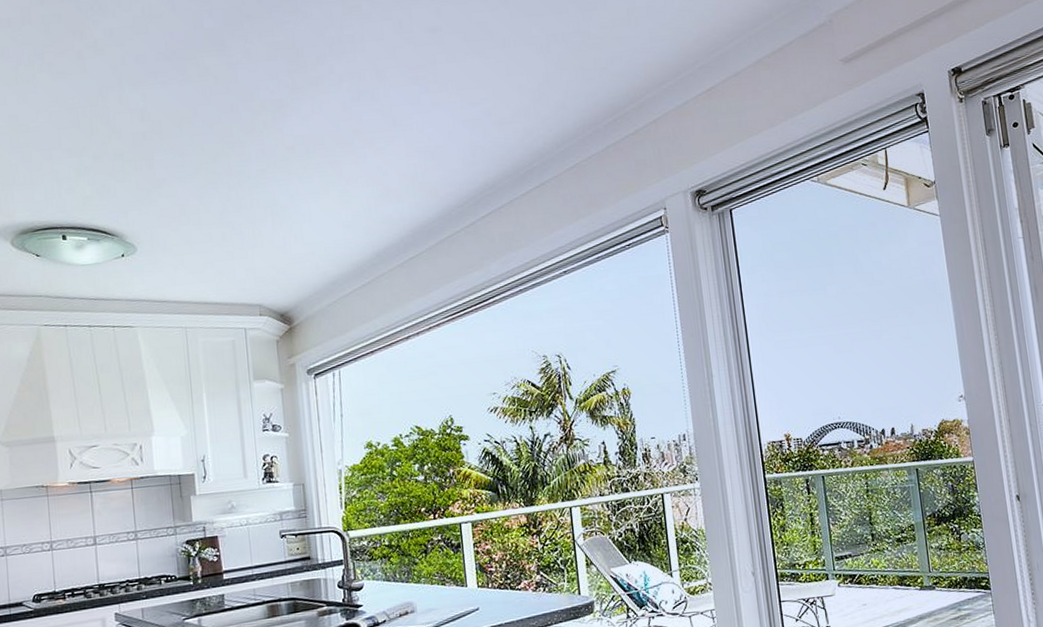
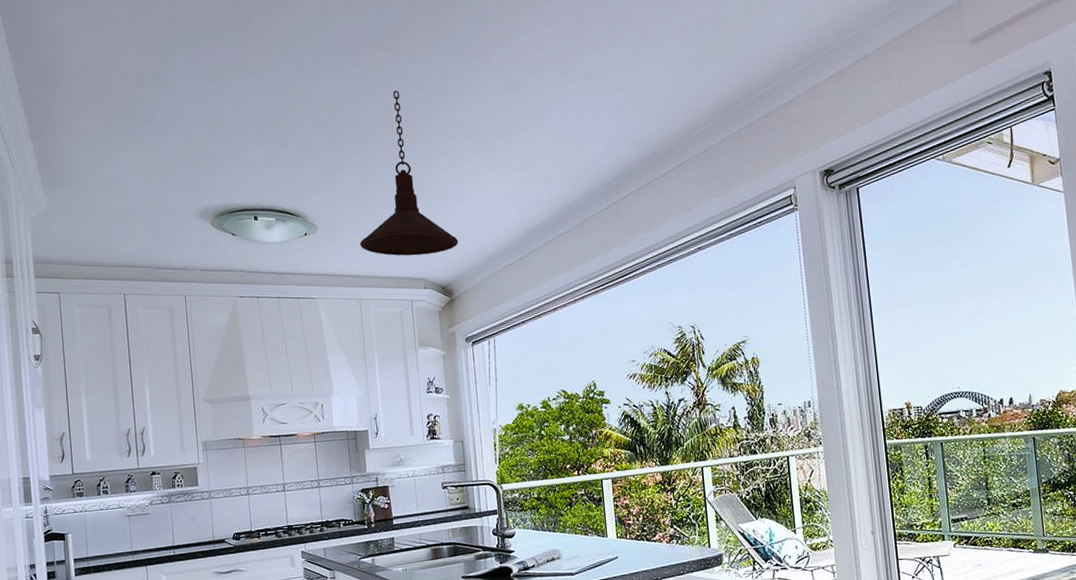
pendant light: none [185,99,299,280] -> present [359,90,459,256]

